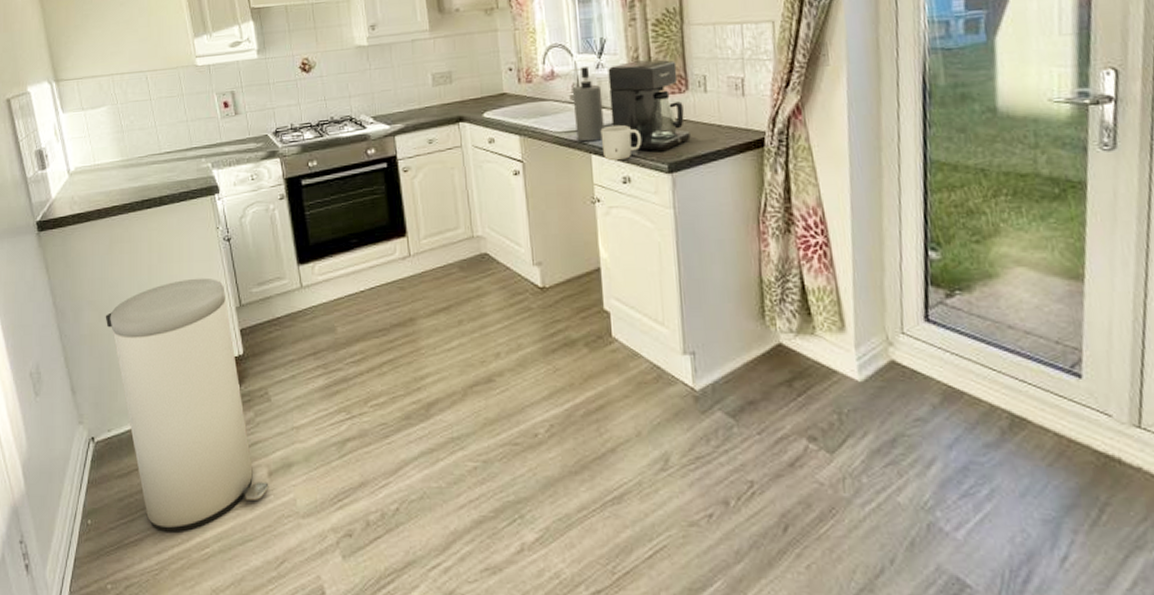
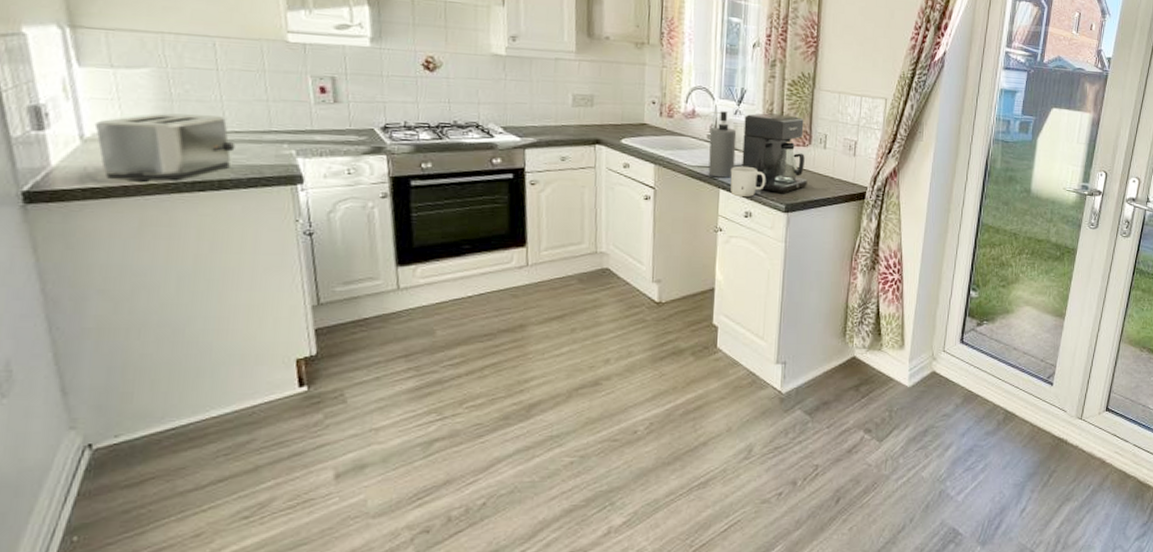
toaster: none [76,140,168,206] -> present [94,113,236,182]
pedal bin: present [105,277,269,532] -> none [123,272,335,543]

